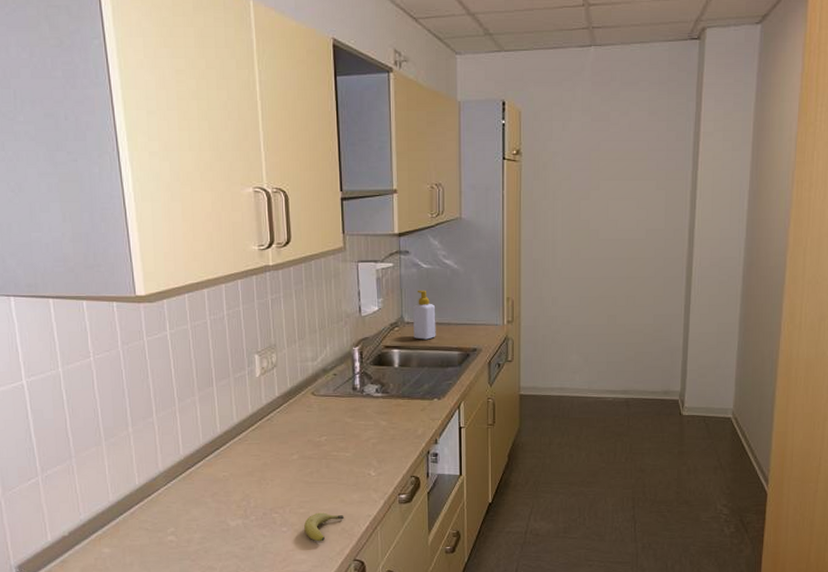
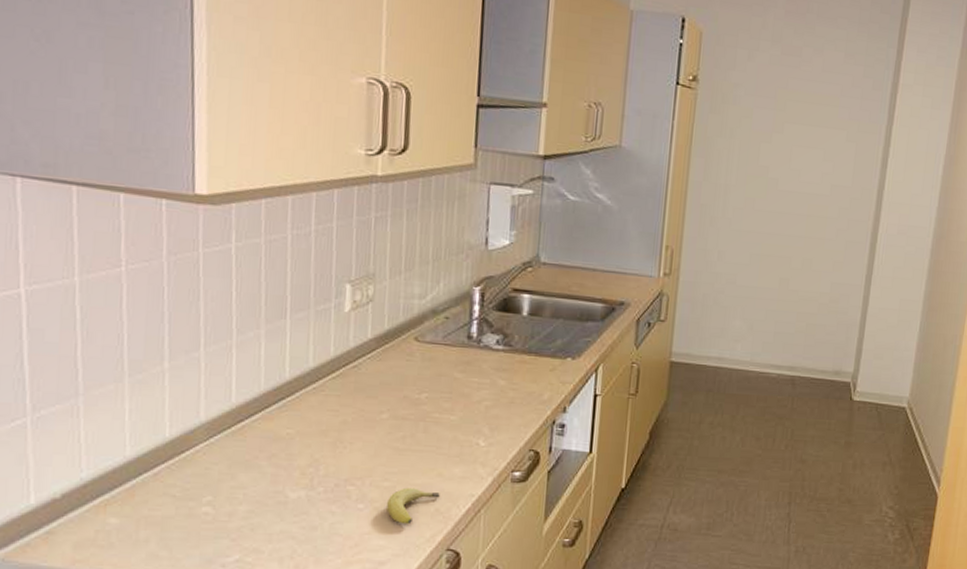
soap bottle: present [413,290,436,340] -> none [550,225,580,286]

